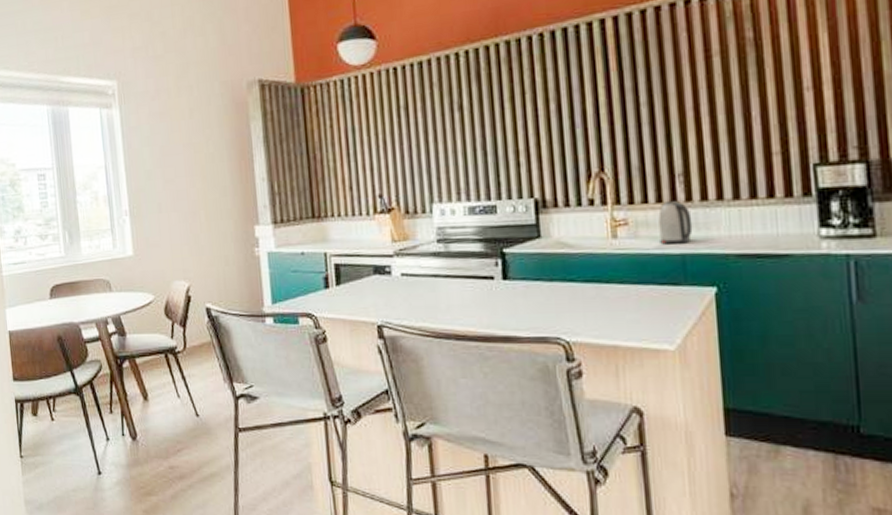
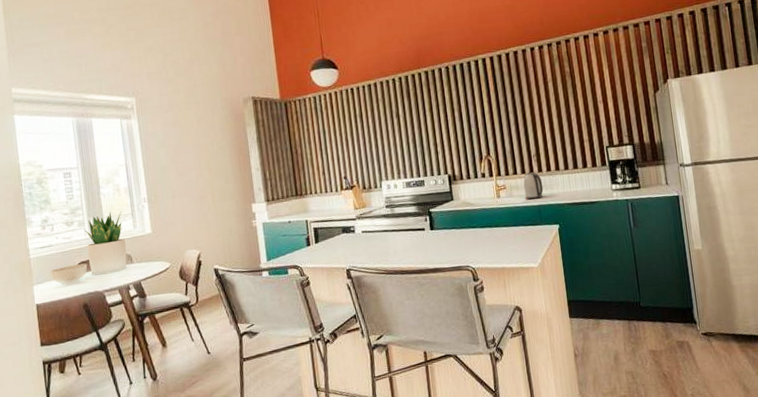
bowl: none [23,287,62,311] -> present [50,263,88,285]
planter: none [58,225,106,303] -> present [84,211,127,276]

